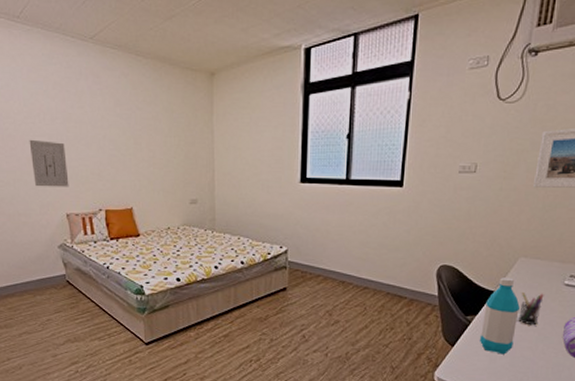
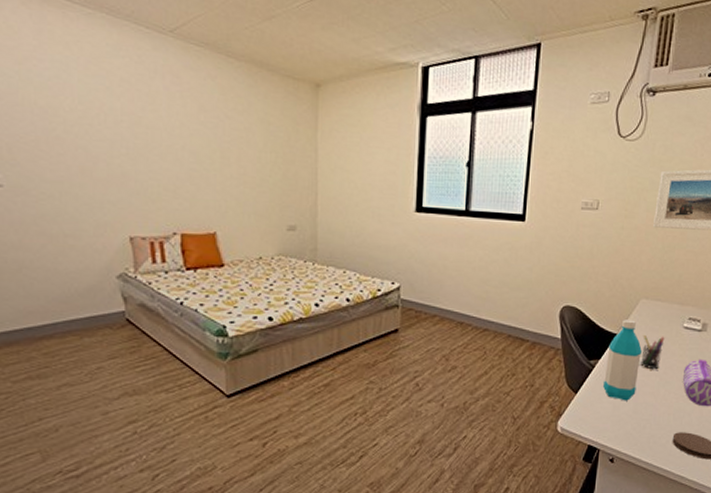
wall art: present [29,139,69,187] -> none [83,144,135,205]

